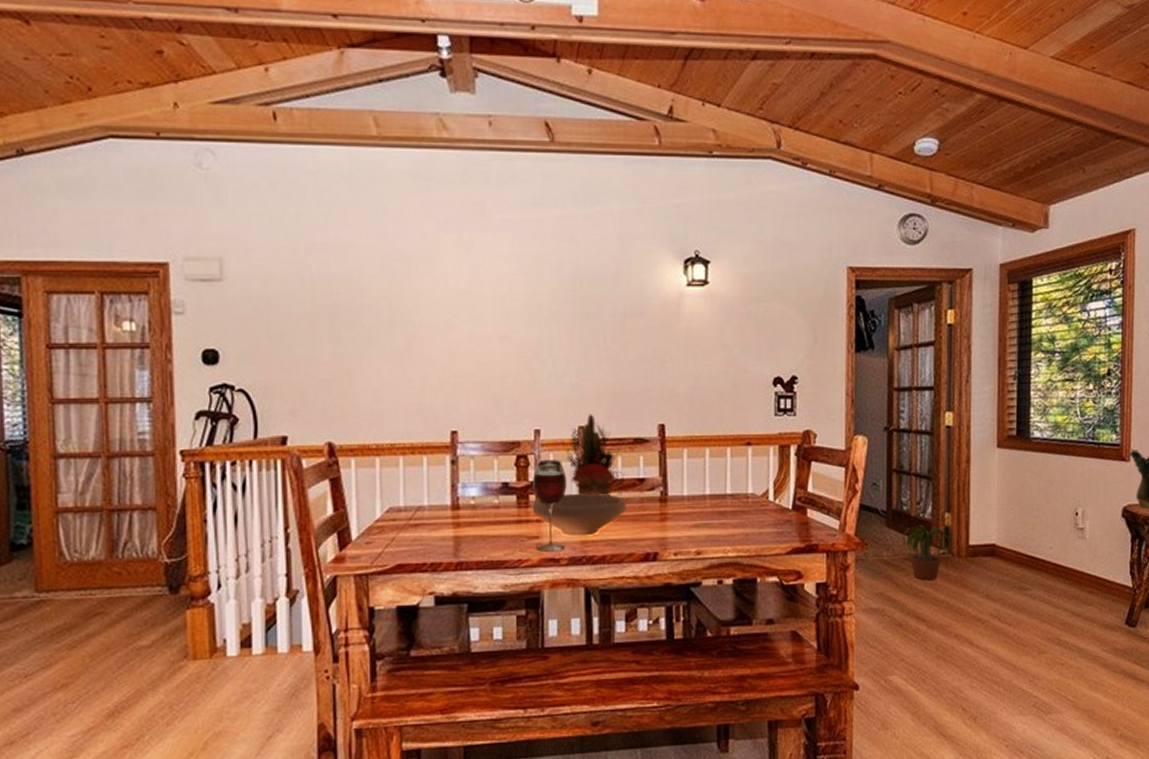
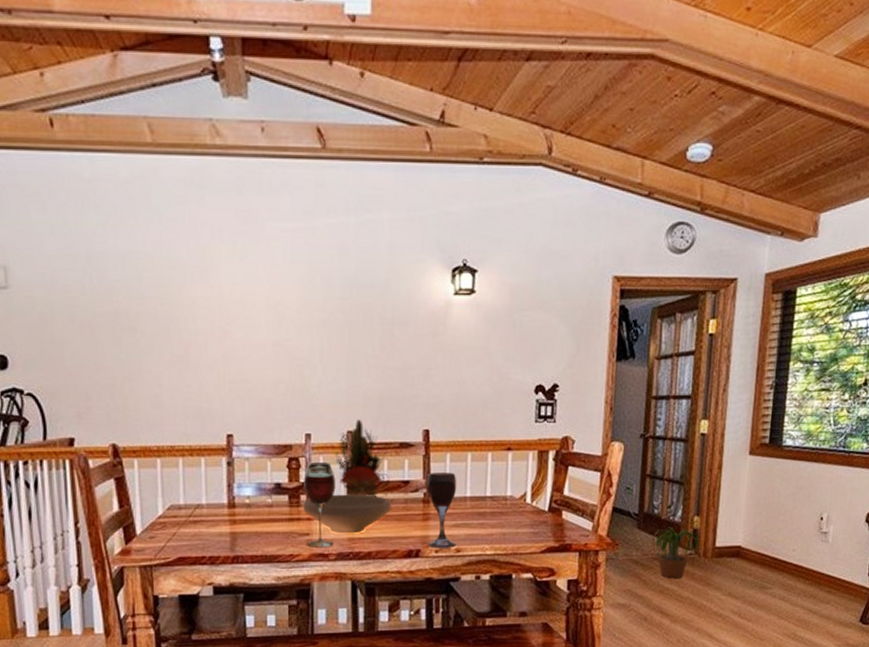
cup: none [663,469,697,551] -> present [426,472,457,548]

